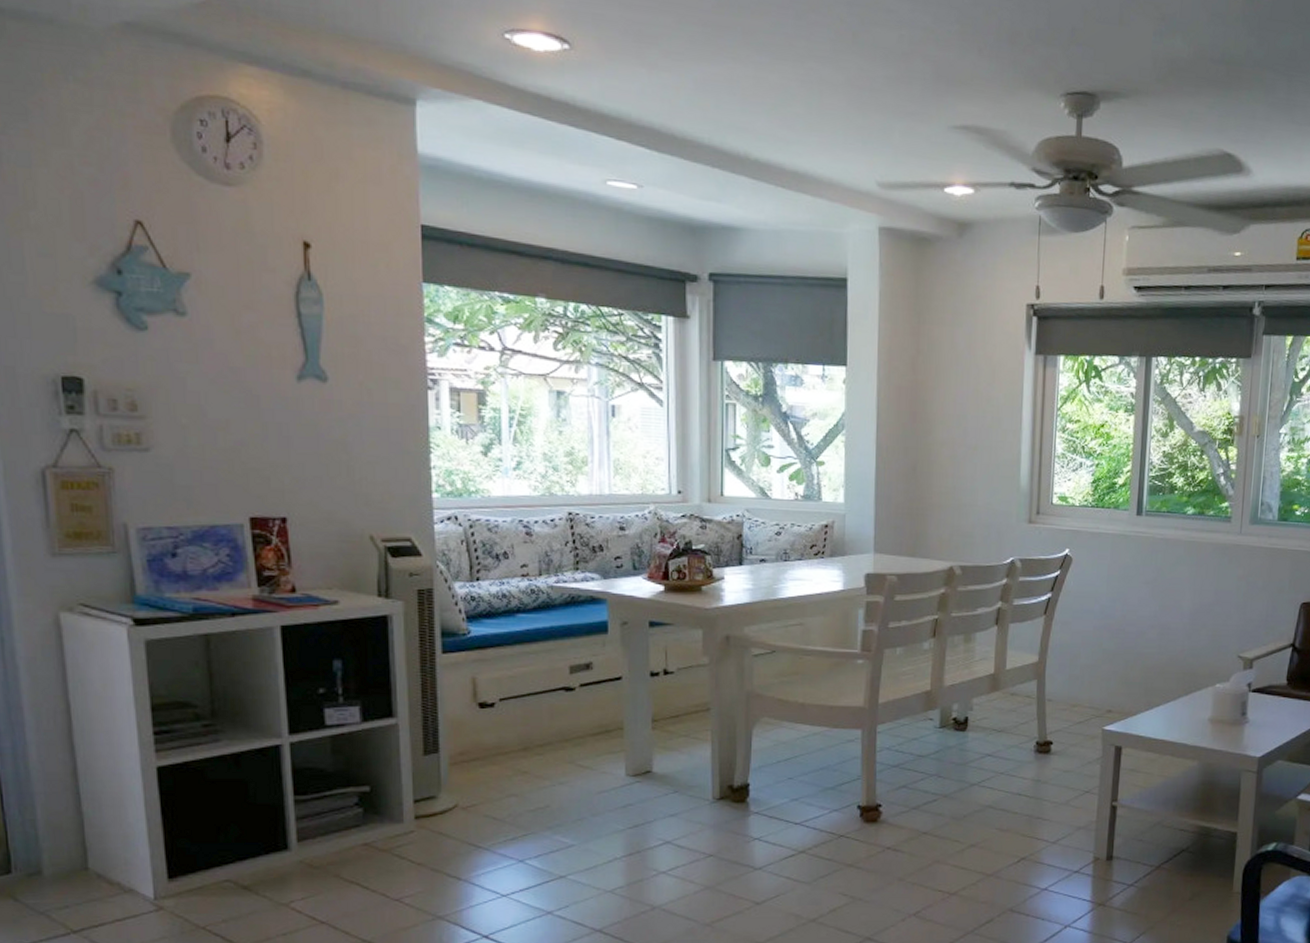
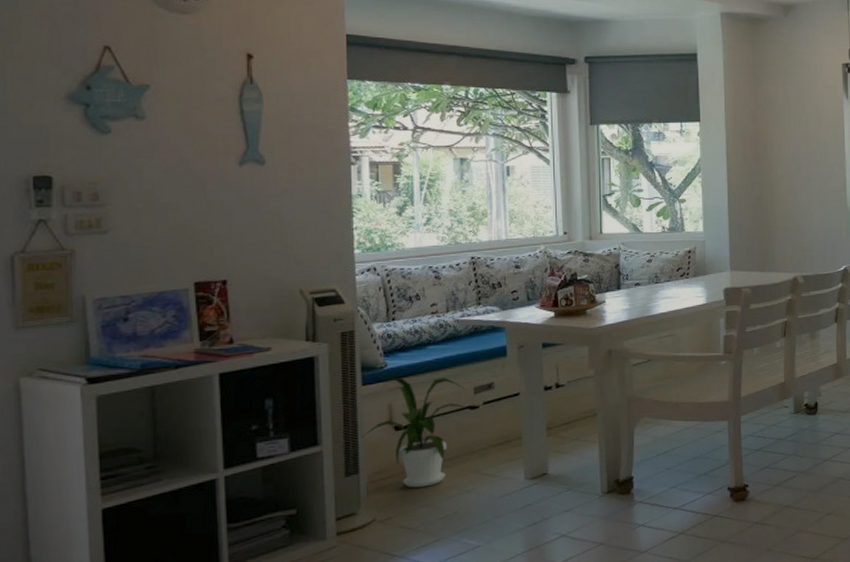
house plant: none [442,646,561,775] -> present [361,376,467,488]

